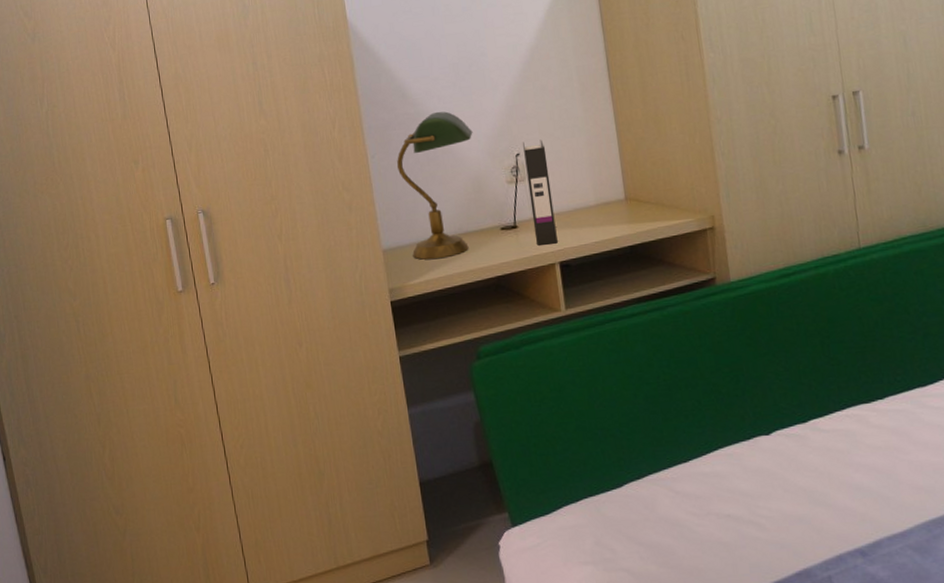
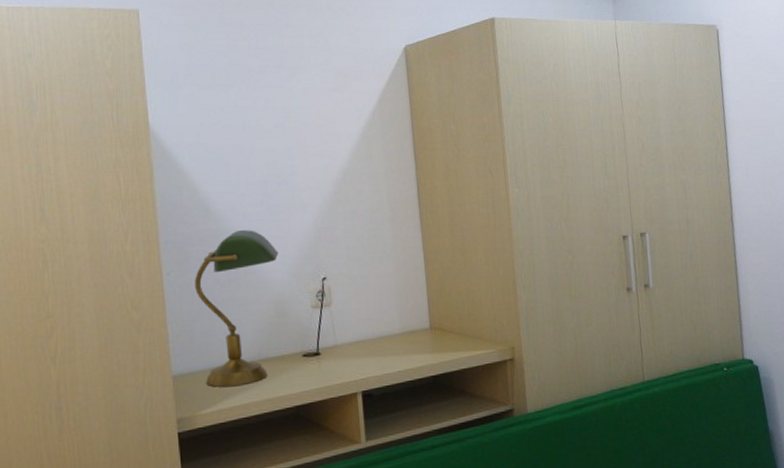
binder: present [522,139,558,246] -> none [329,264,361,374]

